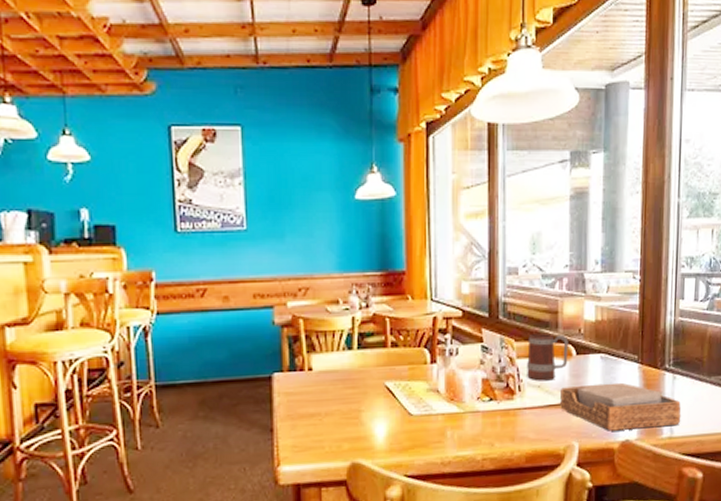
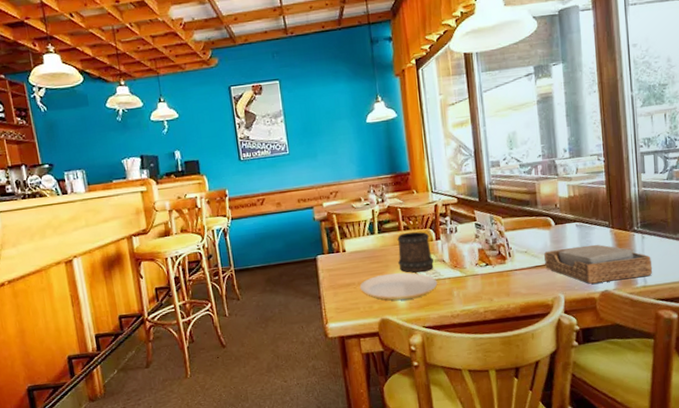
plate: none [326,402,428,440] -> present [359,272,438,301]
beer mug: none [380,350,425,404] -> present [397,231,434,273]
beer mug: present [527,332,569,381] -> none [513,210,549,248]

